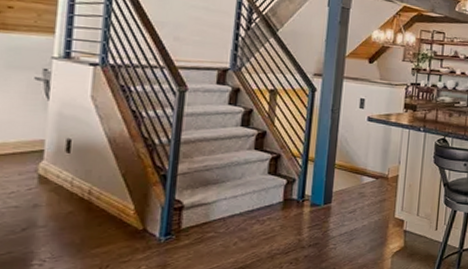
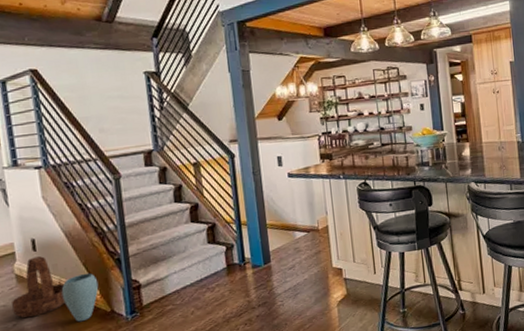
basket: none [25,159,95,224] -> present [12,256,66,319]
vase: none [89,185,135,237] -> present [61,272,99,322]

